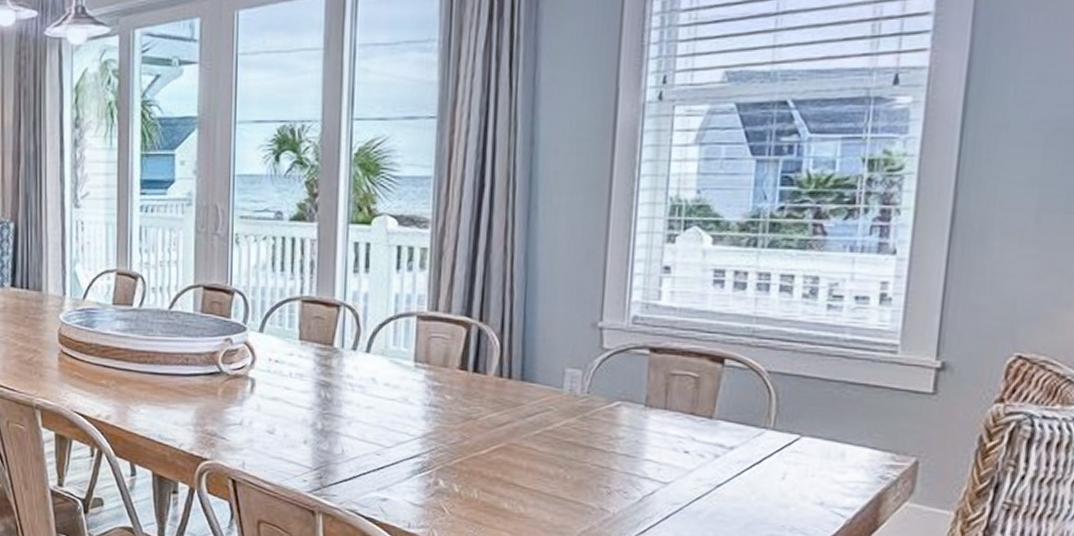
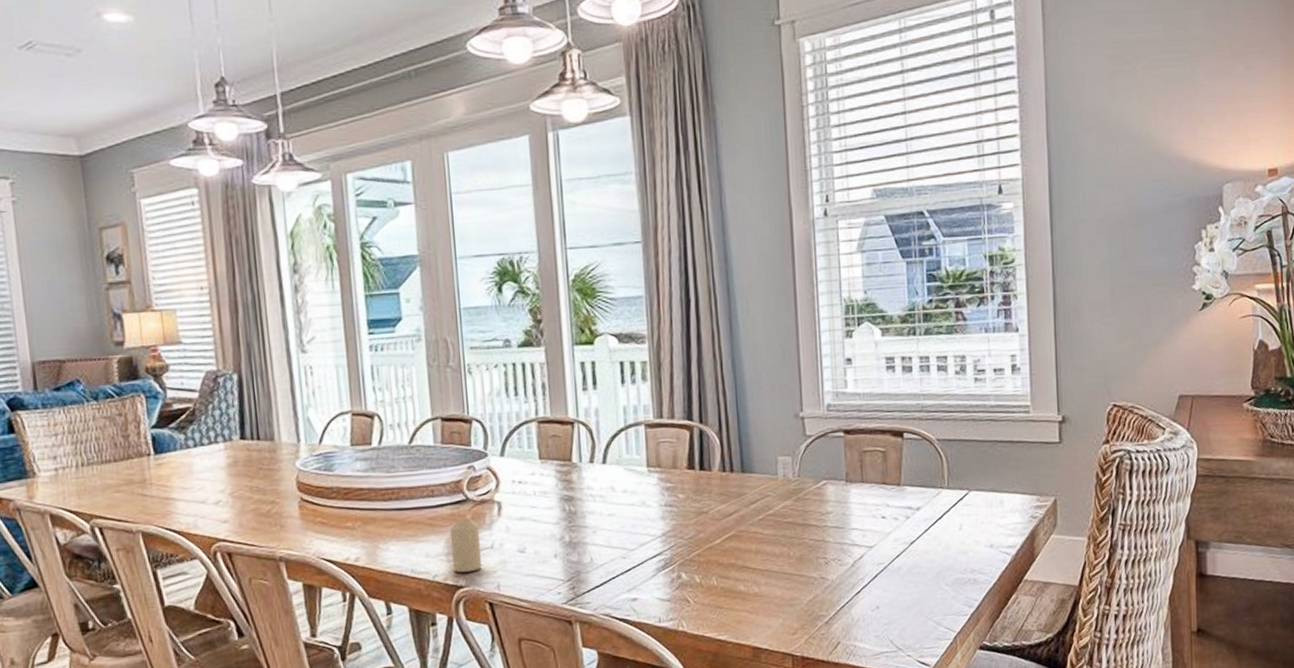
candle: none [199,391,229,446] -> present [449,518,482,573]

